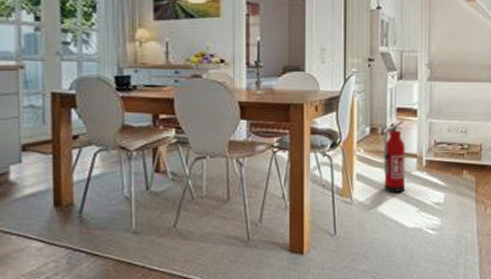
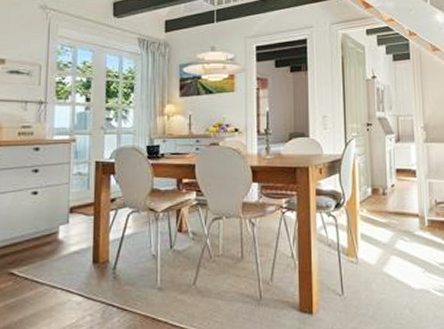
fire extinguisher: present [383,120,406,194] -> none [385,180,410,254]

